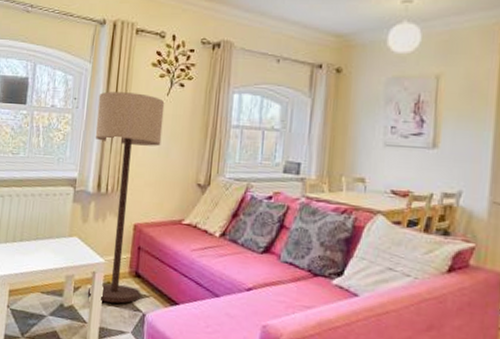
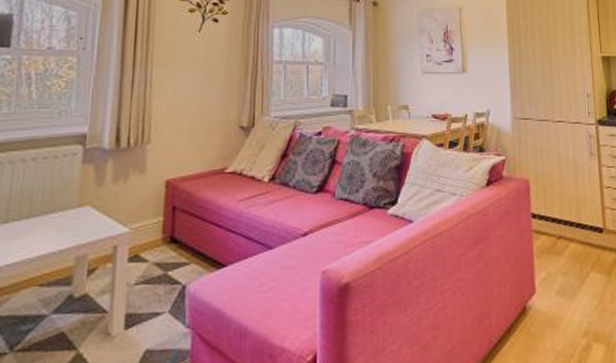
floor lamp: present [87,91,165,304] -> none [107,29,197,280]

